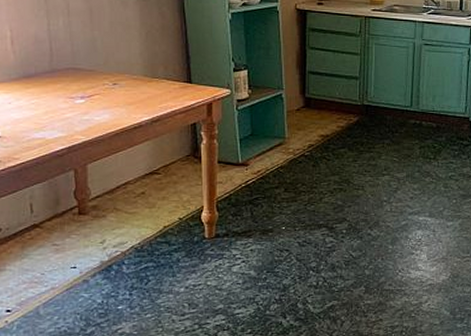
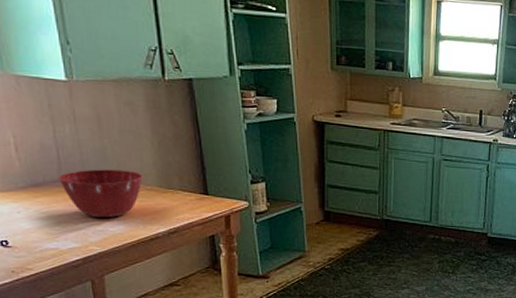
mixing bowl: none [49,60,130,107] -> present [58,169,143,218]

